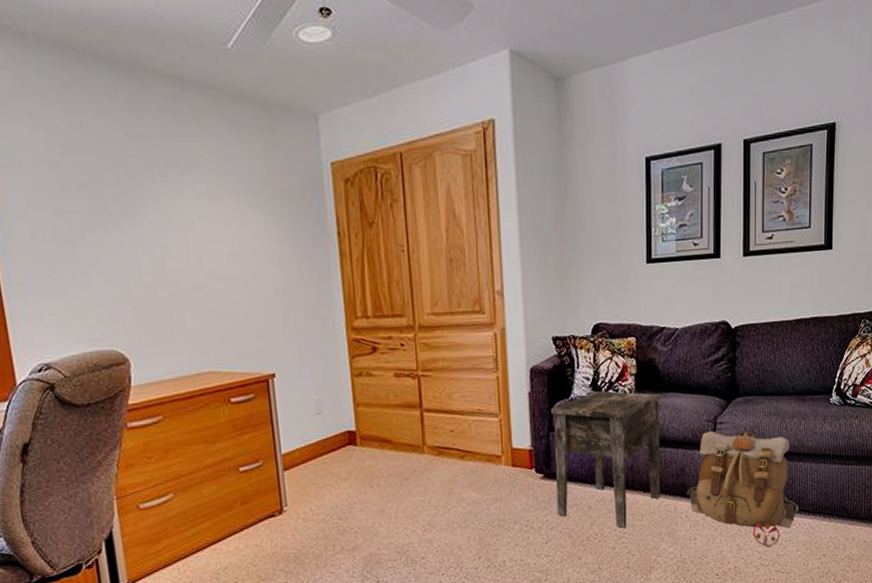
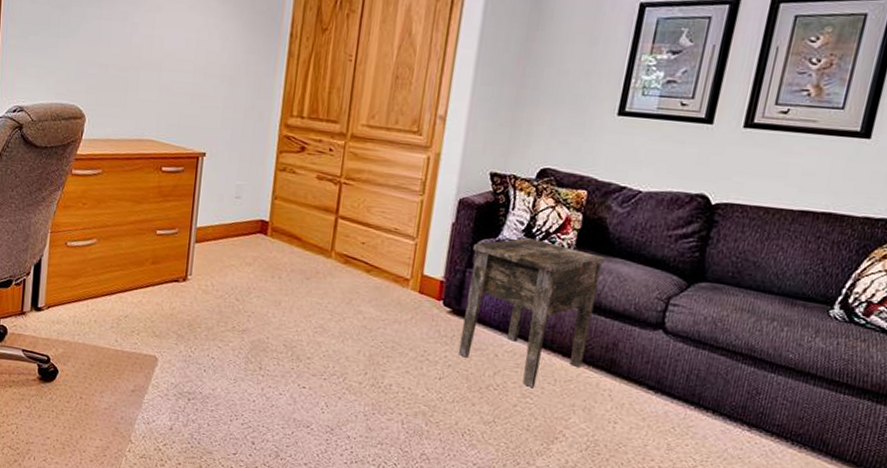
backpack: present [687,431,799,547] -> none [615,310,763,458]

